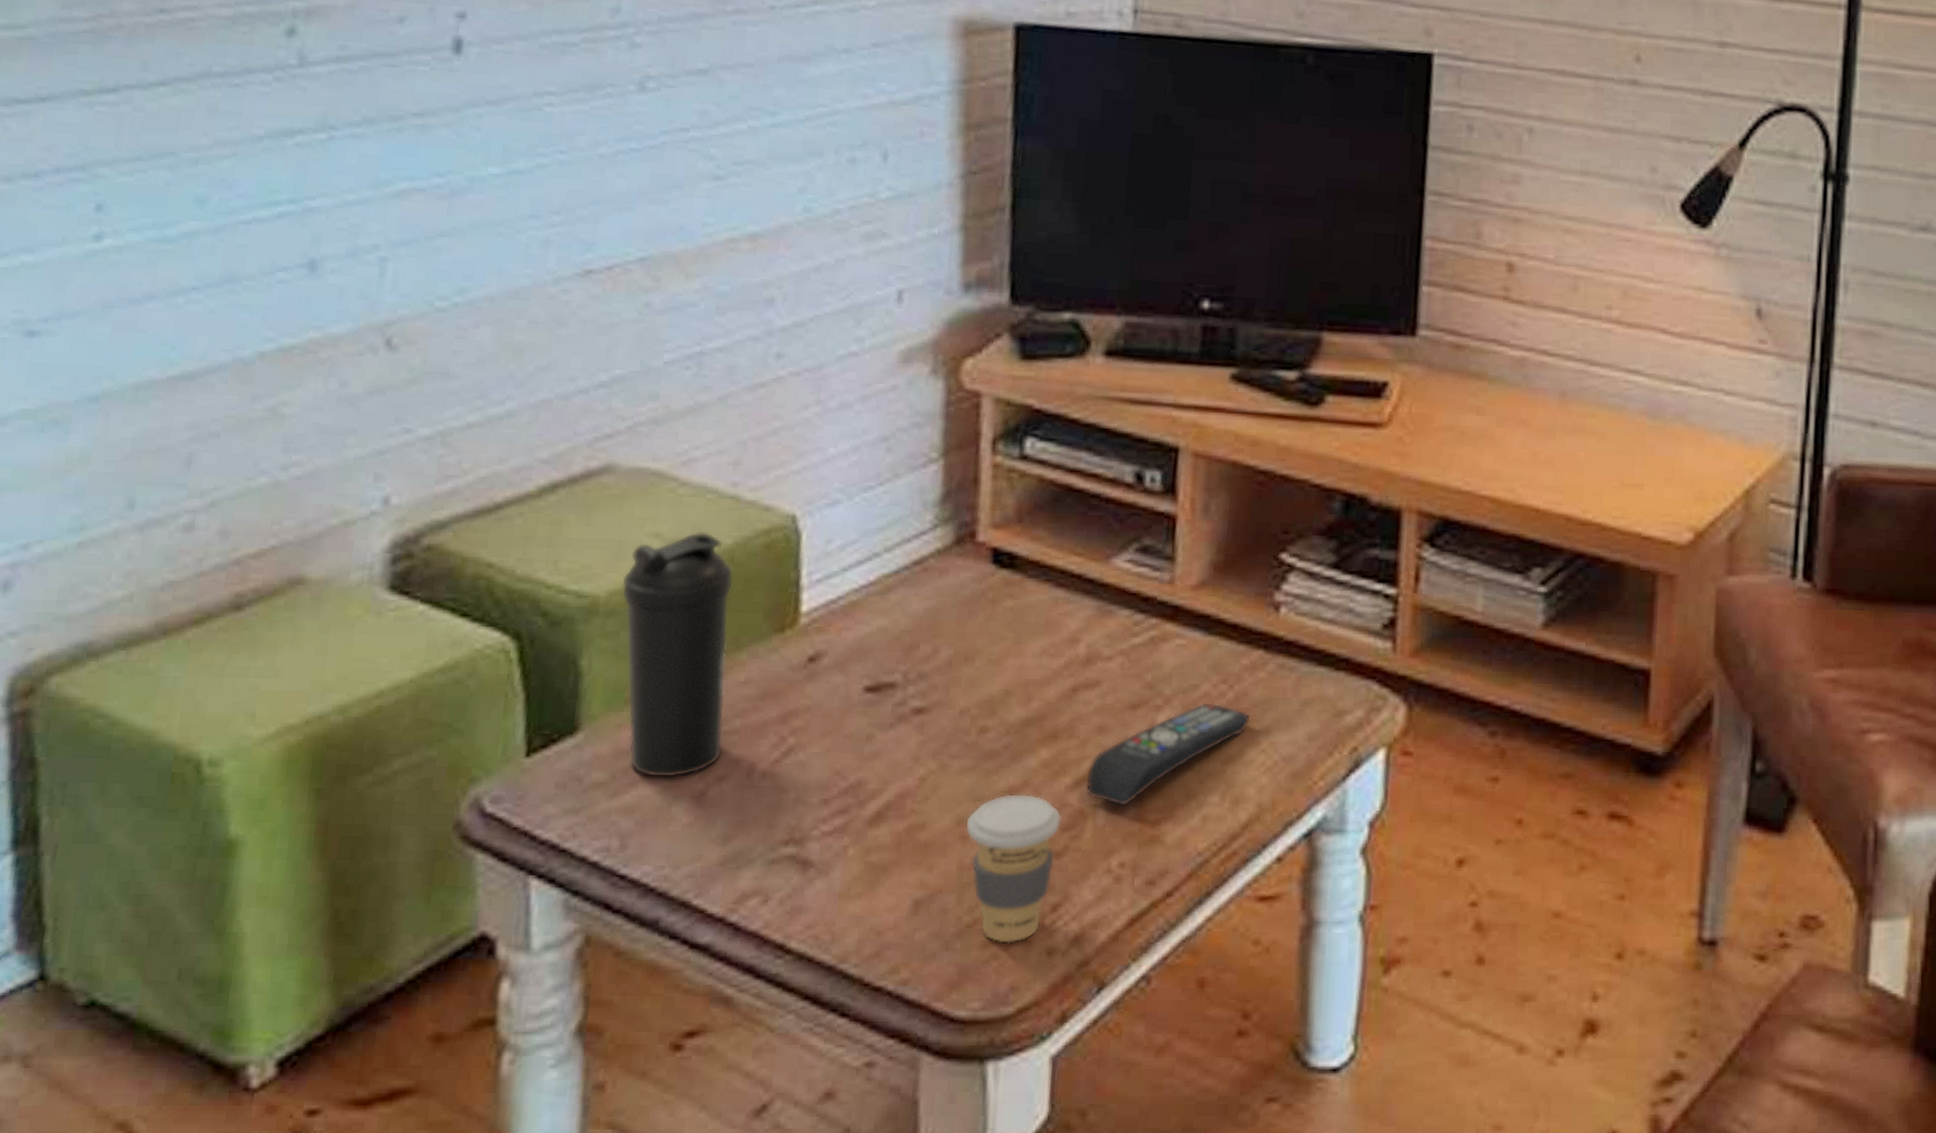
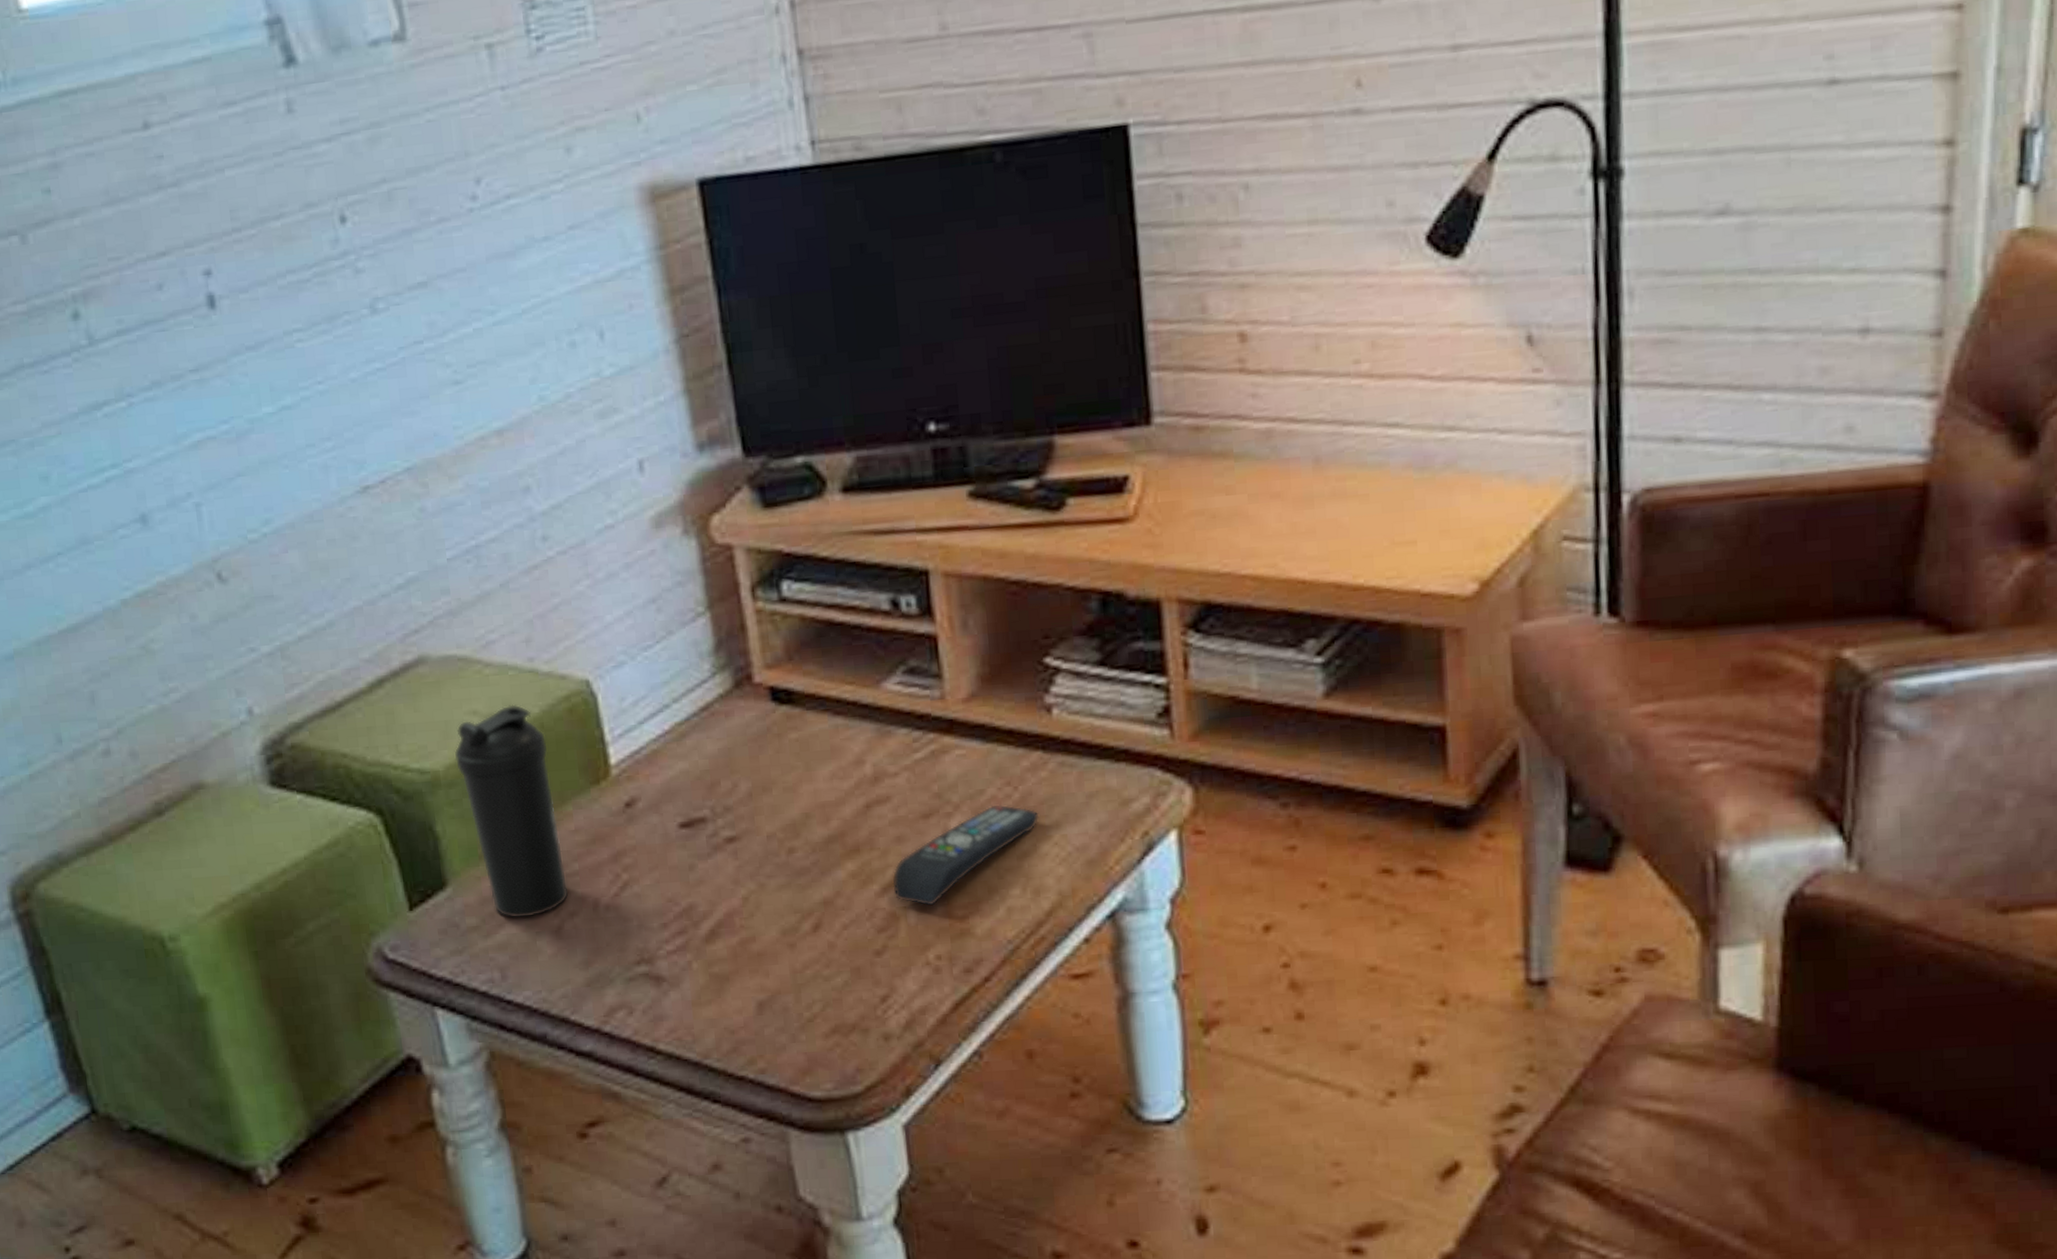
coffee cup: present [966,794,1061,943] -> none [791,903,876,1033]

